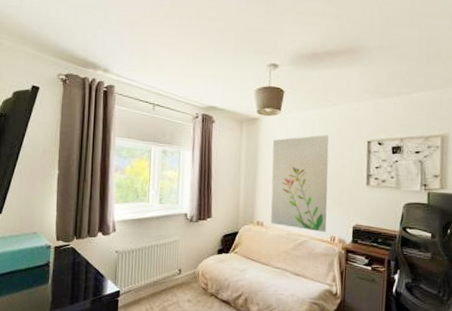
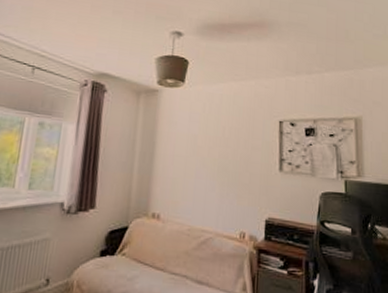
wall art: present [270,135,329,232] -> none [169,112,238,227]

